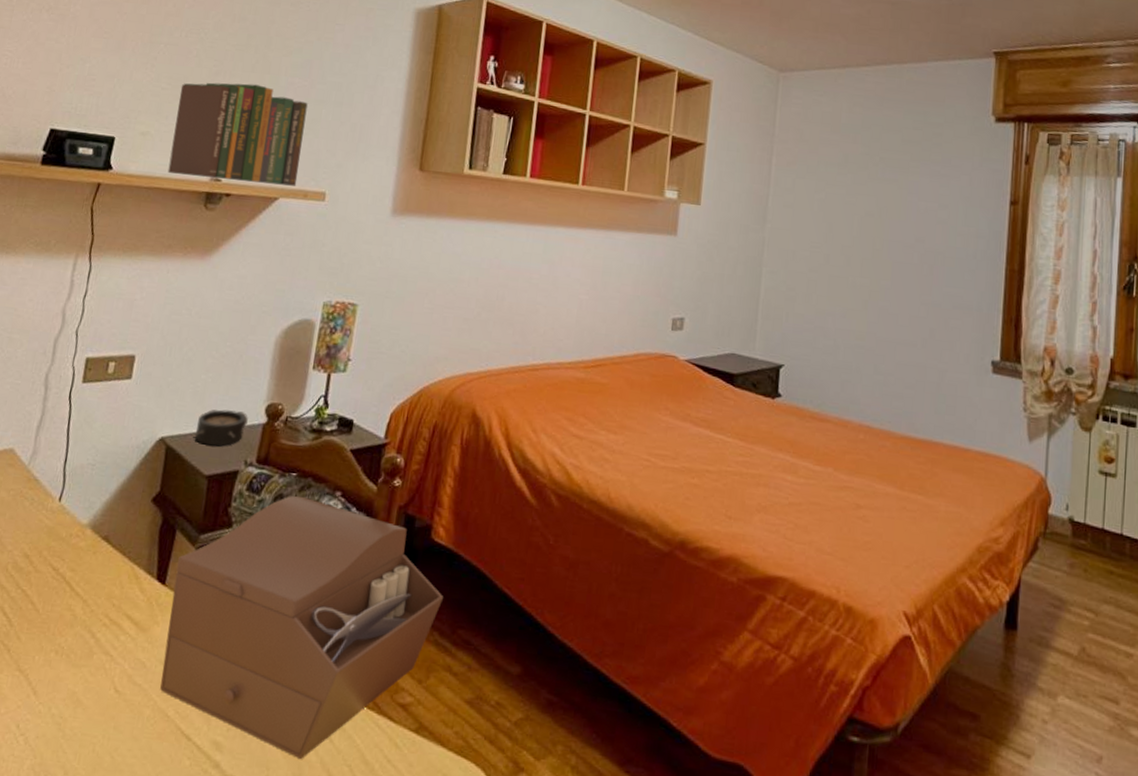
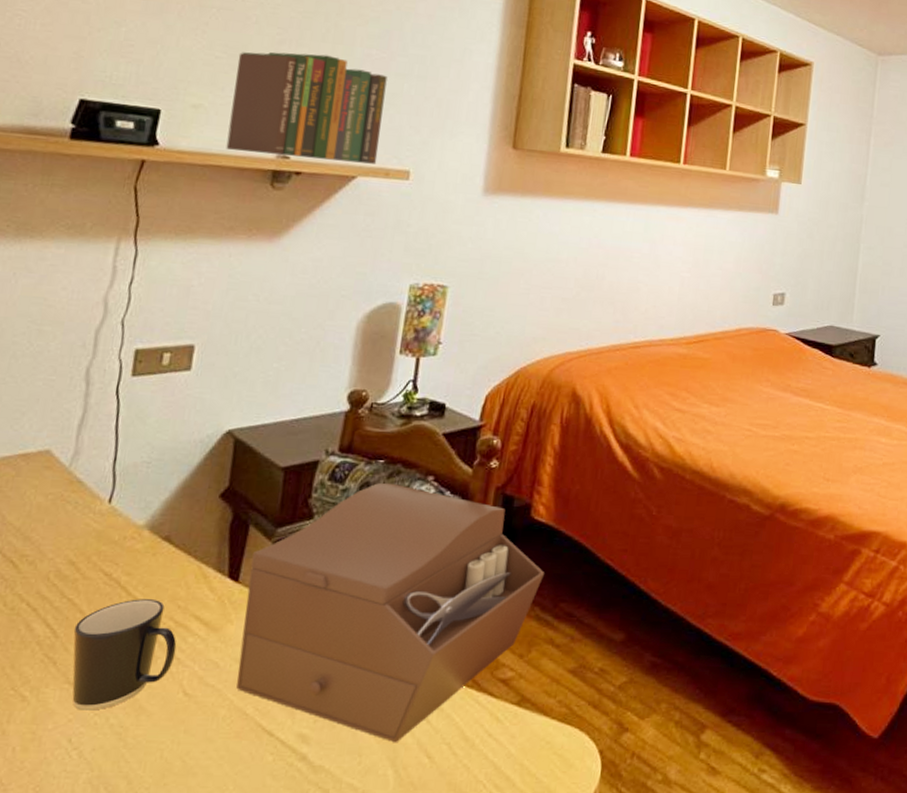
mug: none [21,594,111,699] -> present [72,599,177,711]
alarm clock: present [193,409,248,447] -> none [266,398,328,437]

